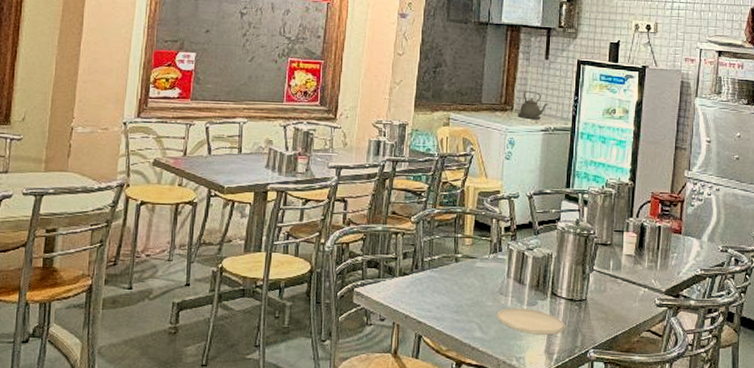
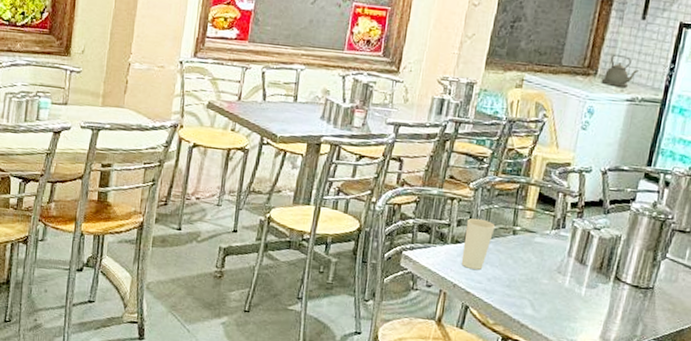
cup: none [410,249,439,300] -> present [461,218,496,271]
plate: present [496,307,565,336] -> none [551,288,626,321]

